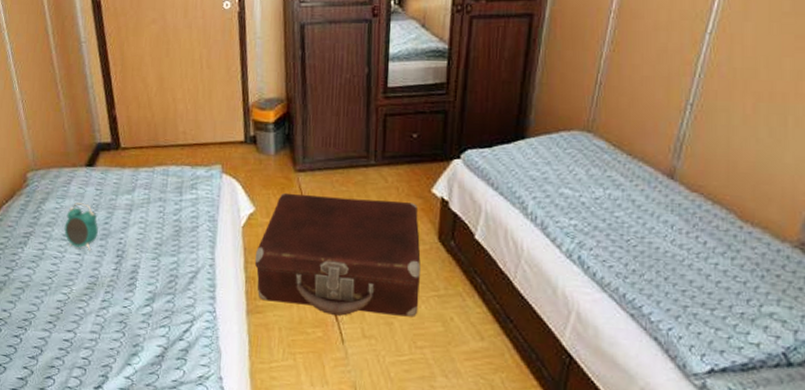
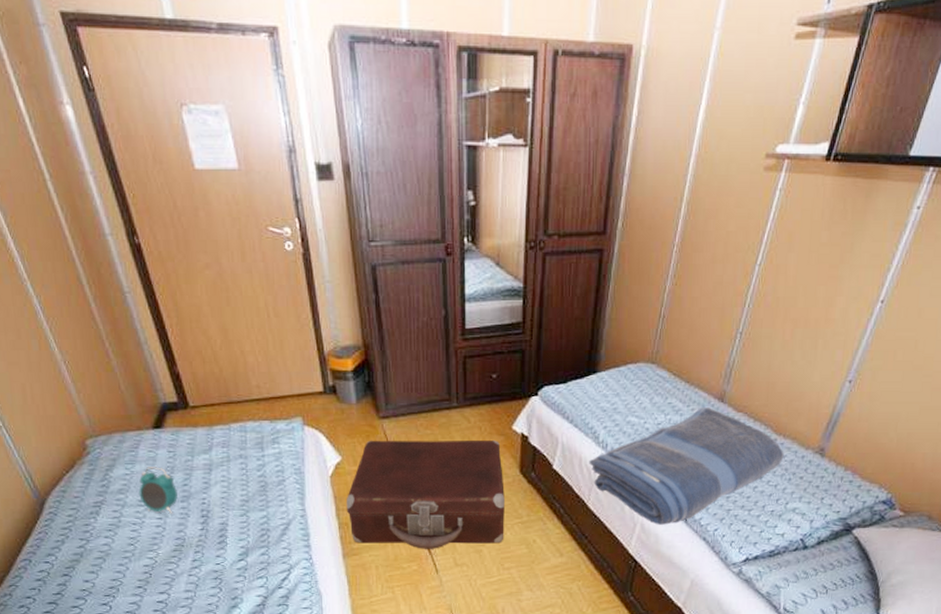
towel: none [516,182,753,317] -> present [589,406,784,525]

